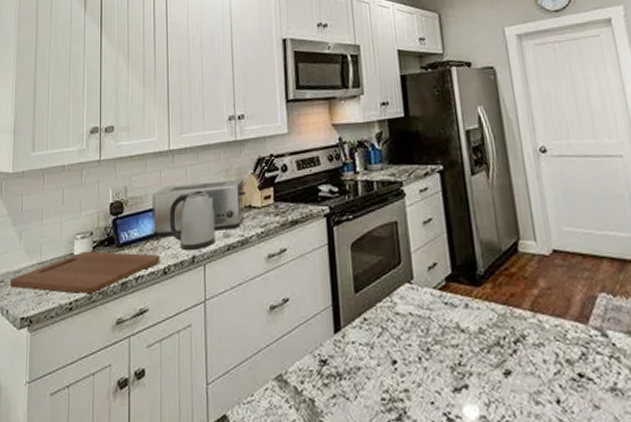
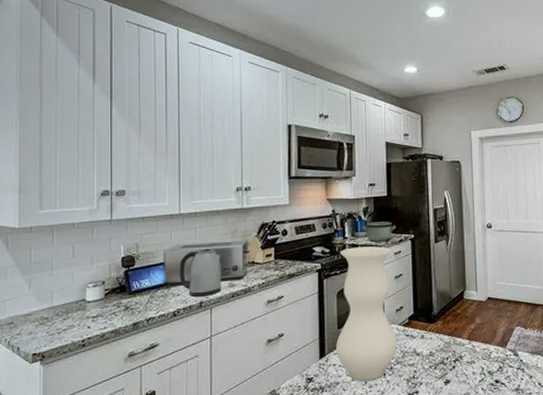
cutting board: present [10,251,160,295] -> none [21,297,170,333]
vase: none [351,182,435,368] -> present [336,246,398,382]
saucepan: none [377,149,419,176] -> present [363,221,396,242]

